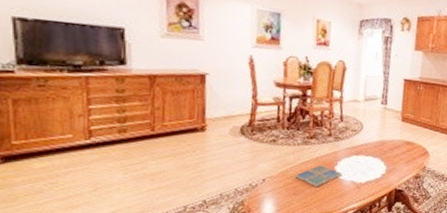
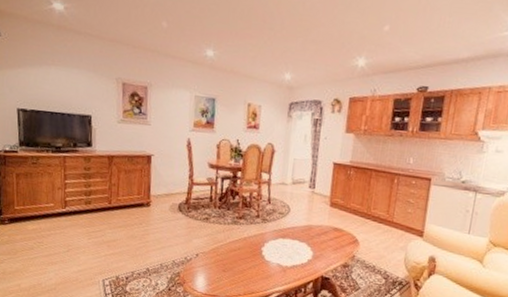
drink coaster: present [295,165,342,188] -> none [224,245,269,267]

